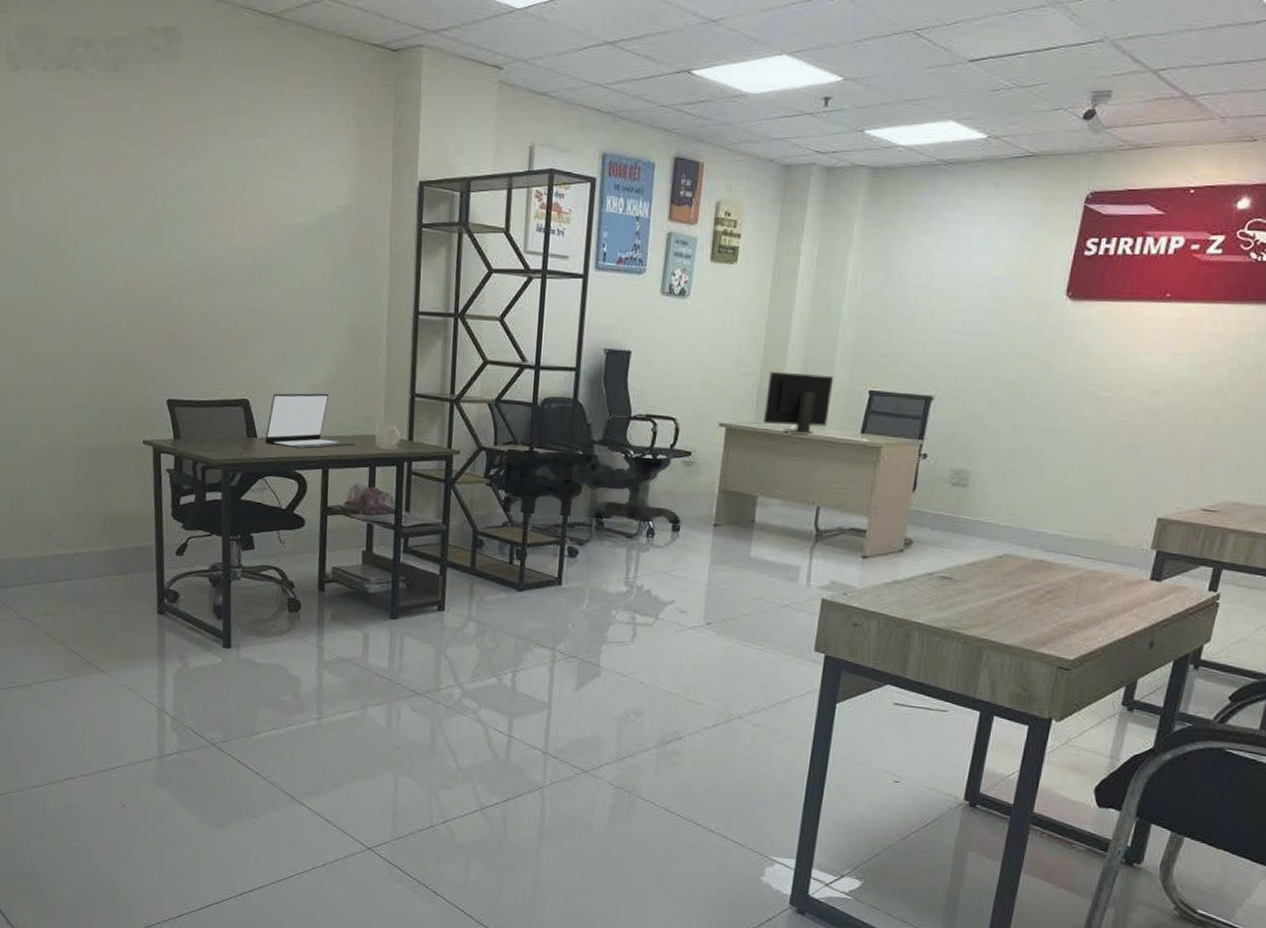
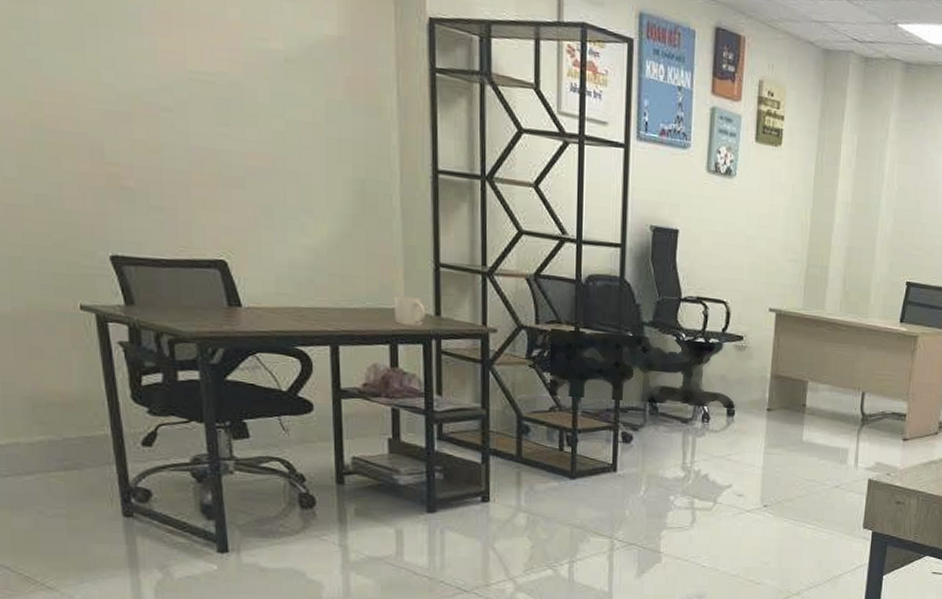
laptop: present [265,393,355,449] -> none [252,254,369,322]
computer monitor: present [763,371,834,434] -> none [811,258,875,322]

